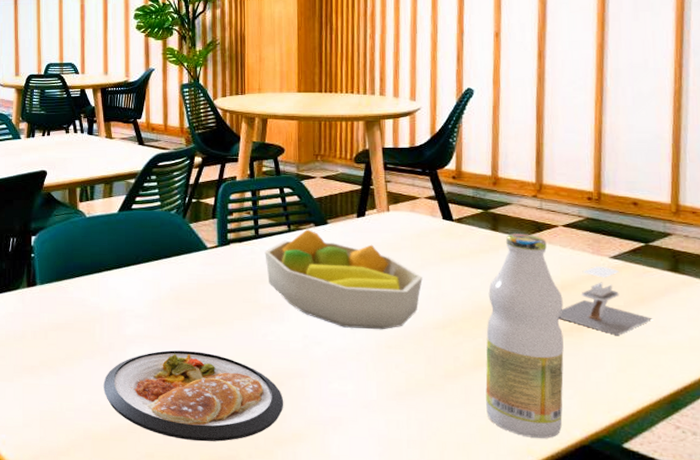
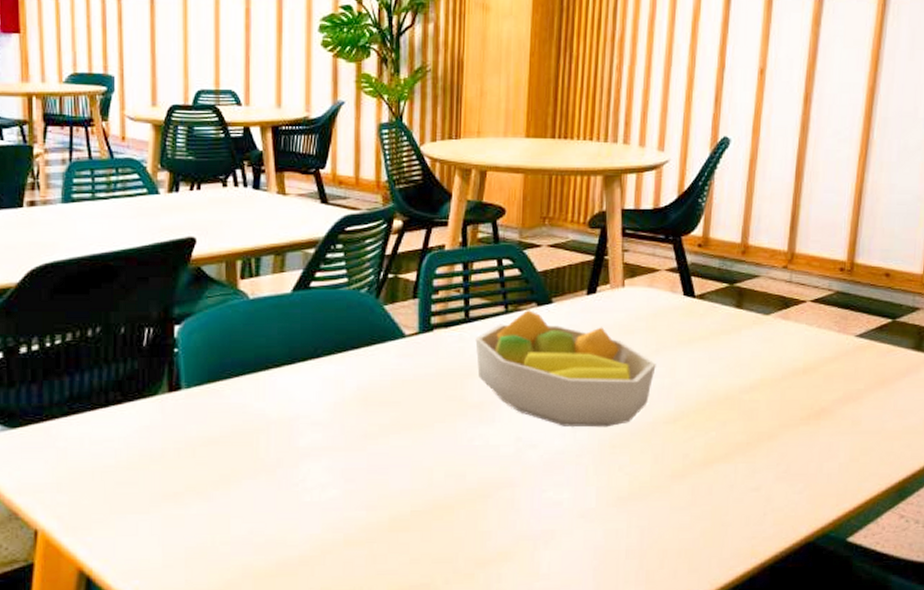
dish: present [103,350,284,442] -> none [269,463,490,570]
bottle: present [485,233,564,439] -> none [713,311,803,538]
napkin holder: present [558,266,652,335] -> none [797,346,890,422]

